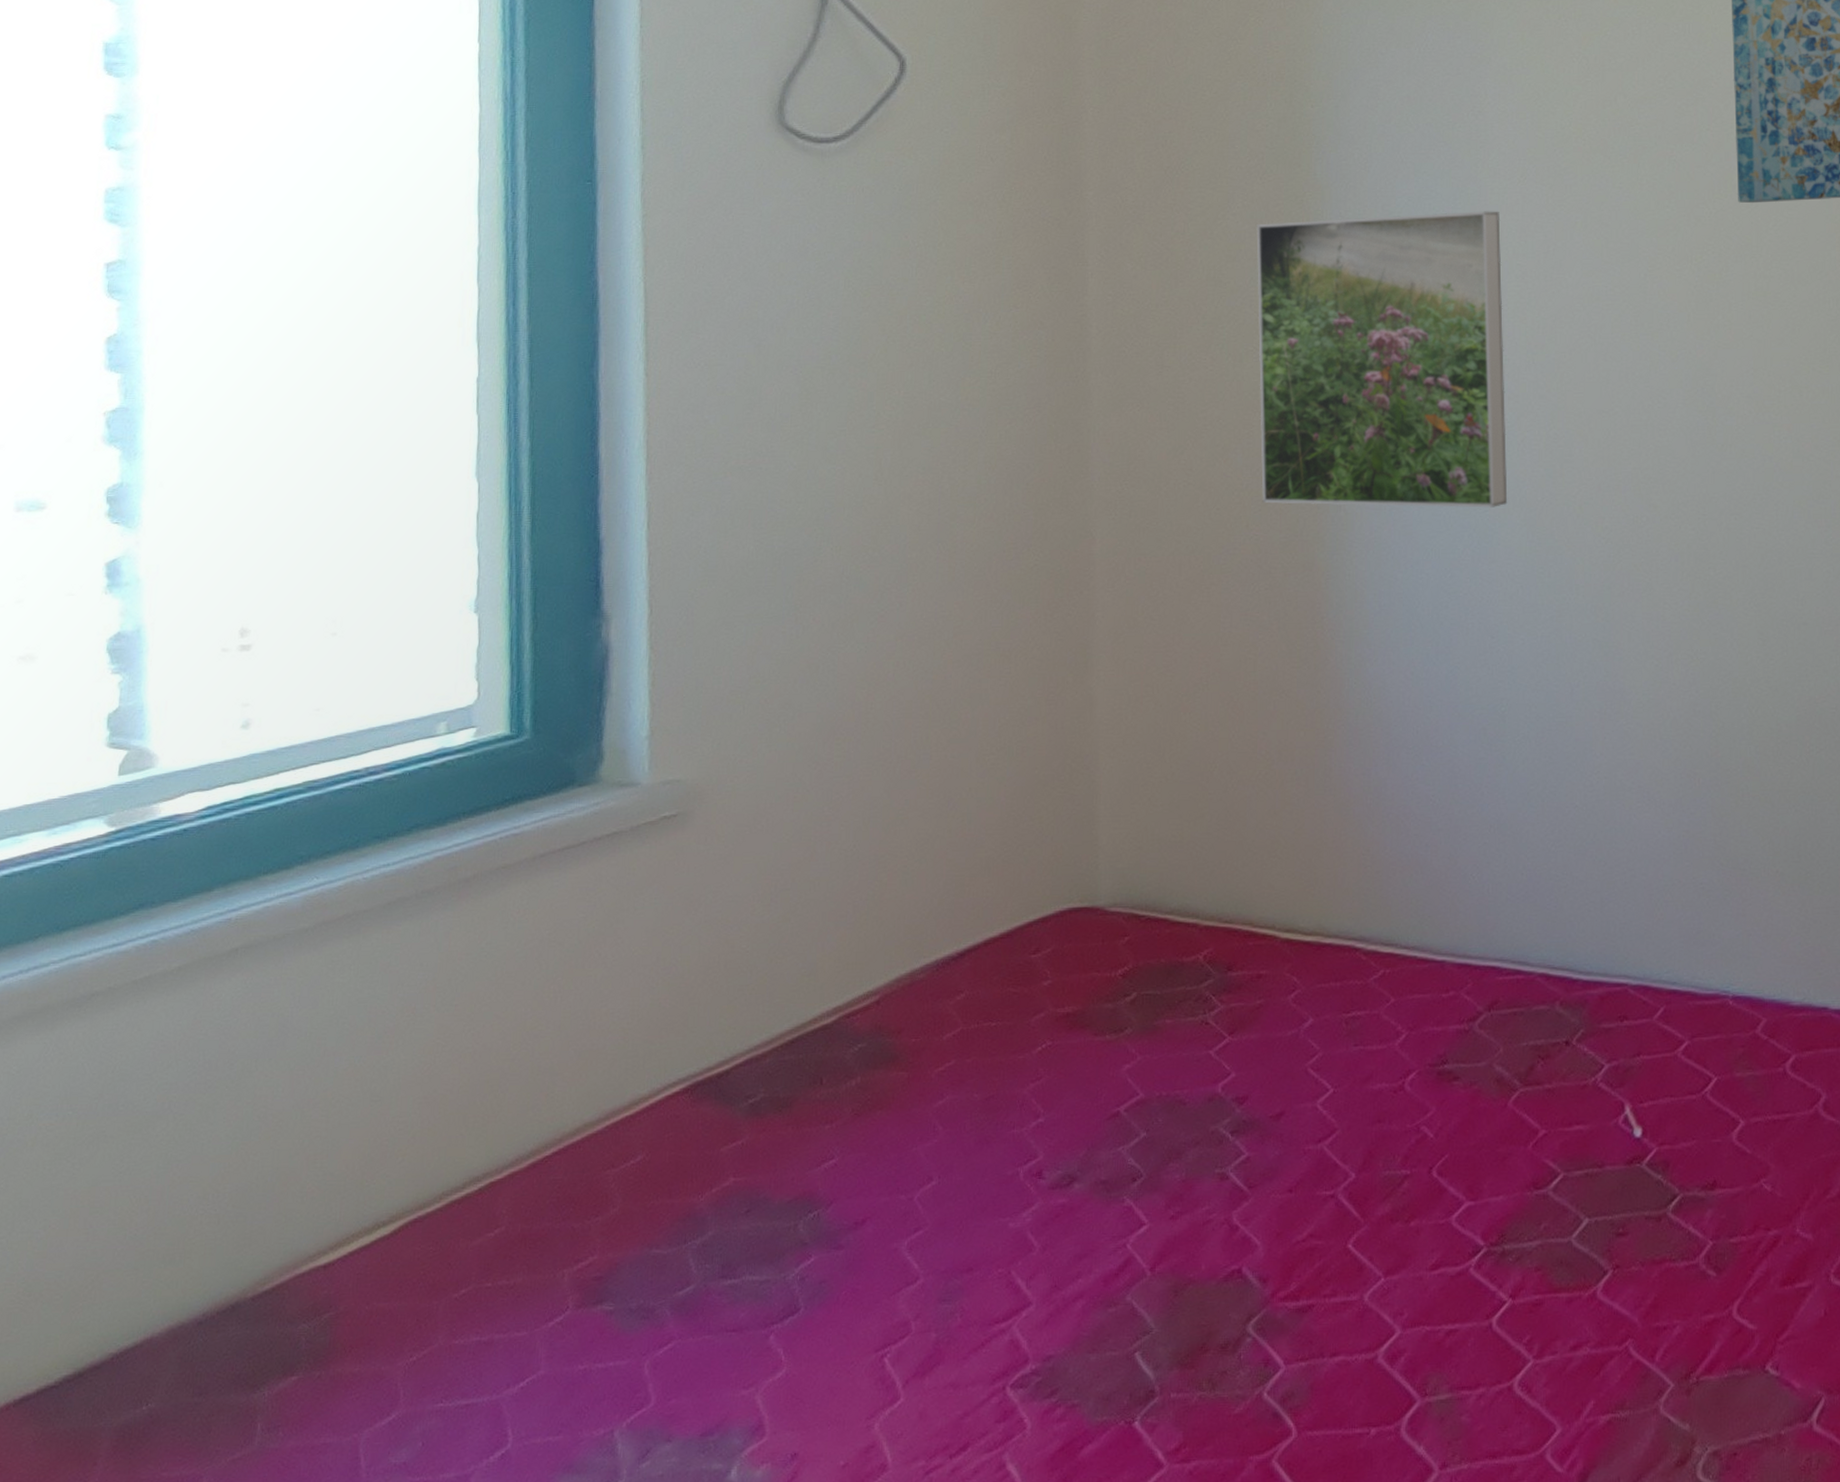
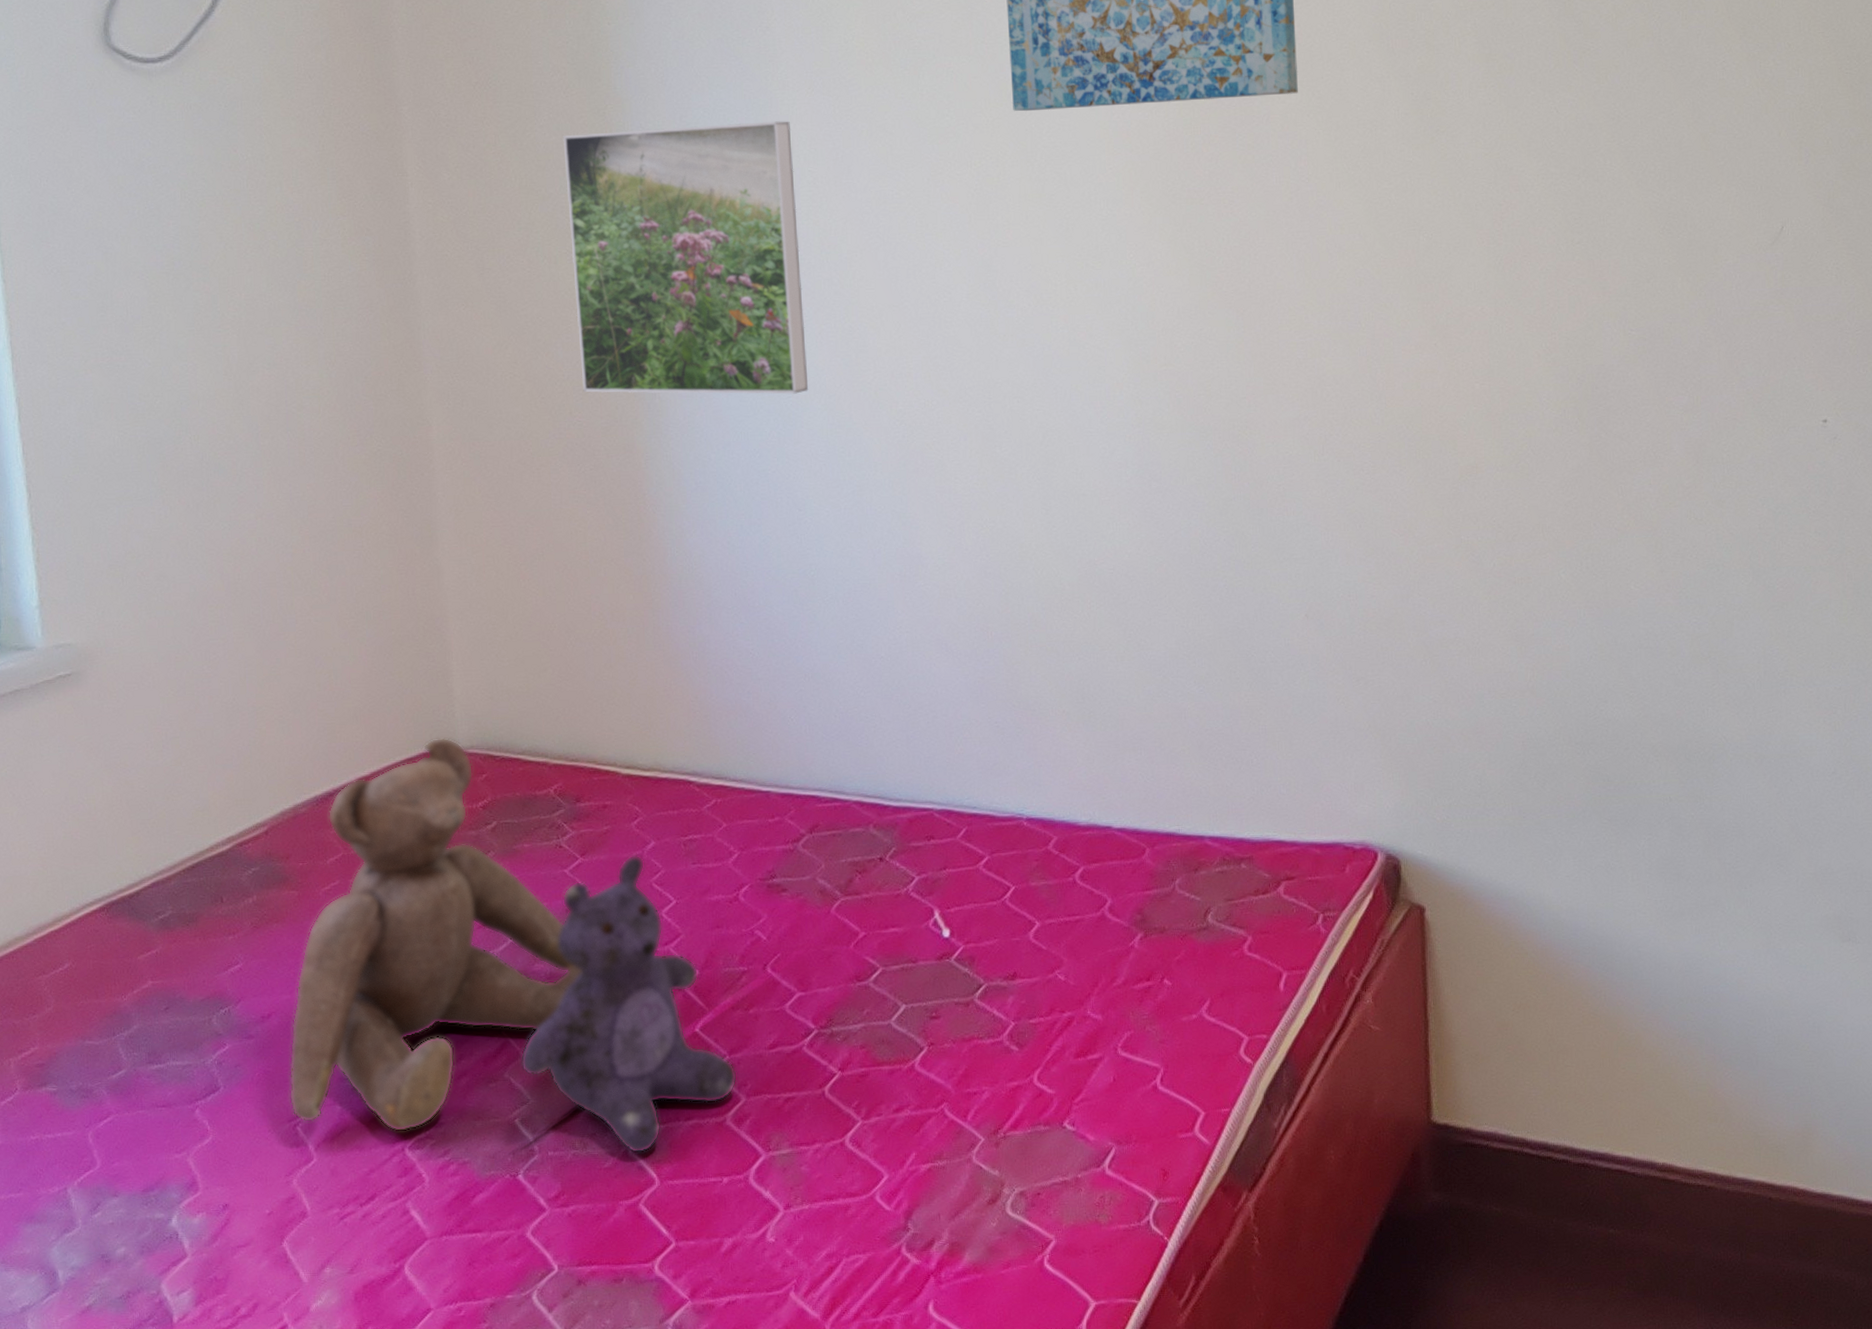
teddy bear: none [878,893,1224,1367] -> present [289,737,584,1132]
stuffed animal: none [1145,1034,1394,1397] -> present [520,855,738,1154]

